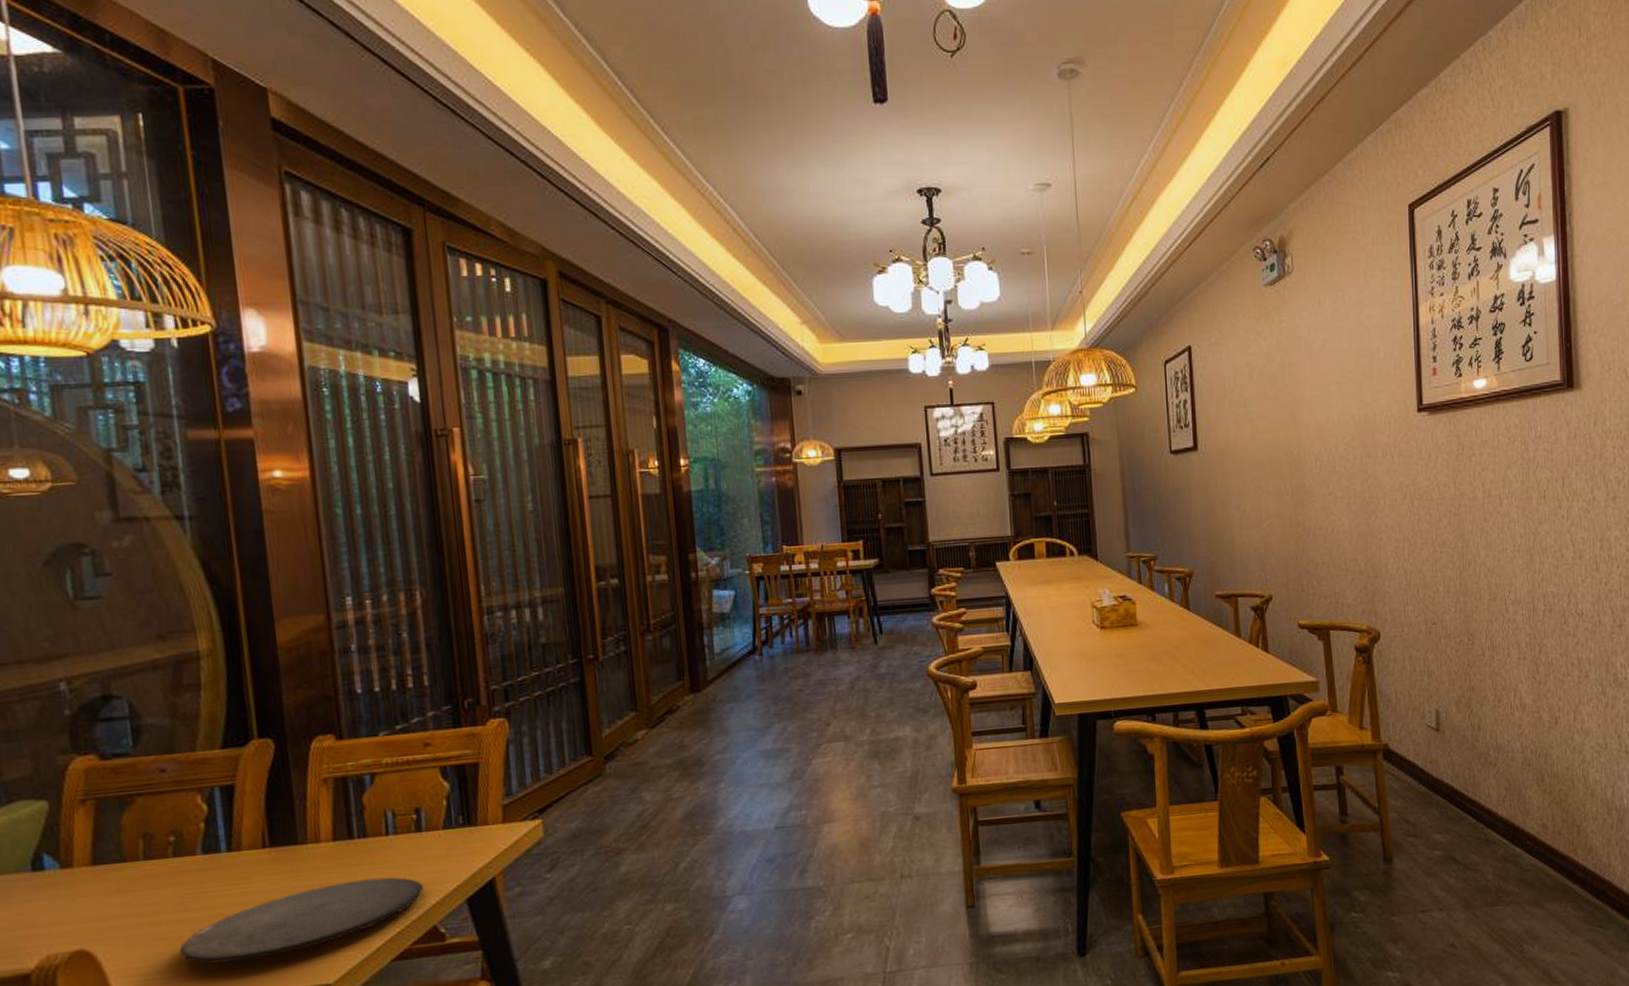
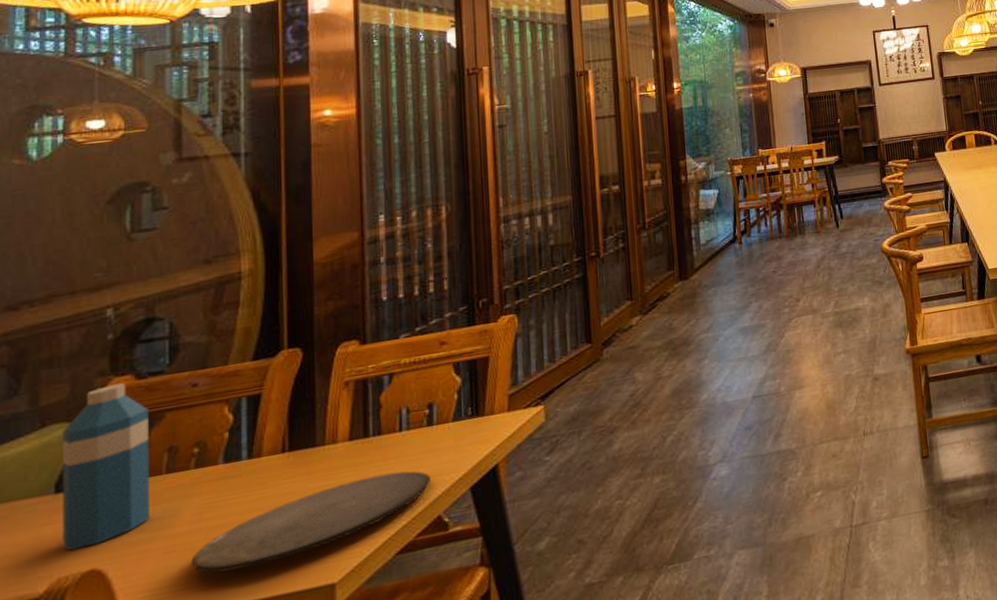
water bottle: none [31,763,132,930] -> present [61,383,150,551]

